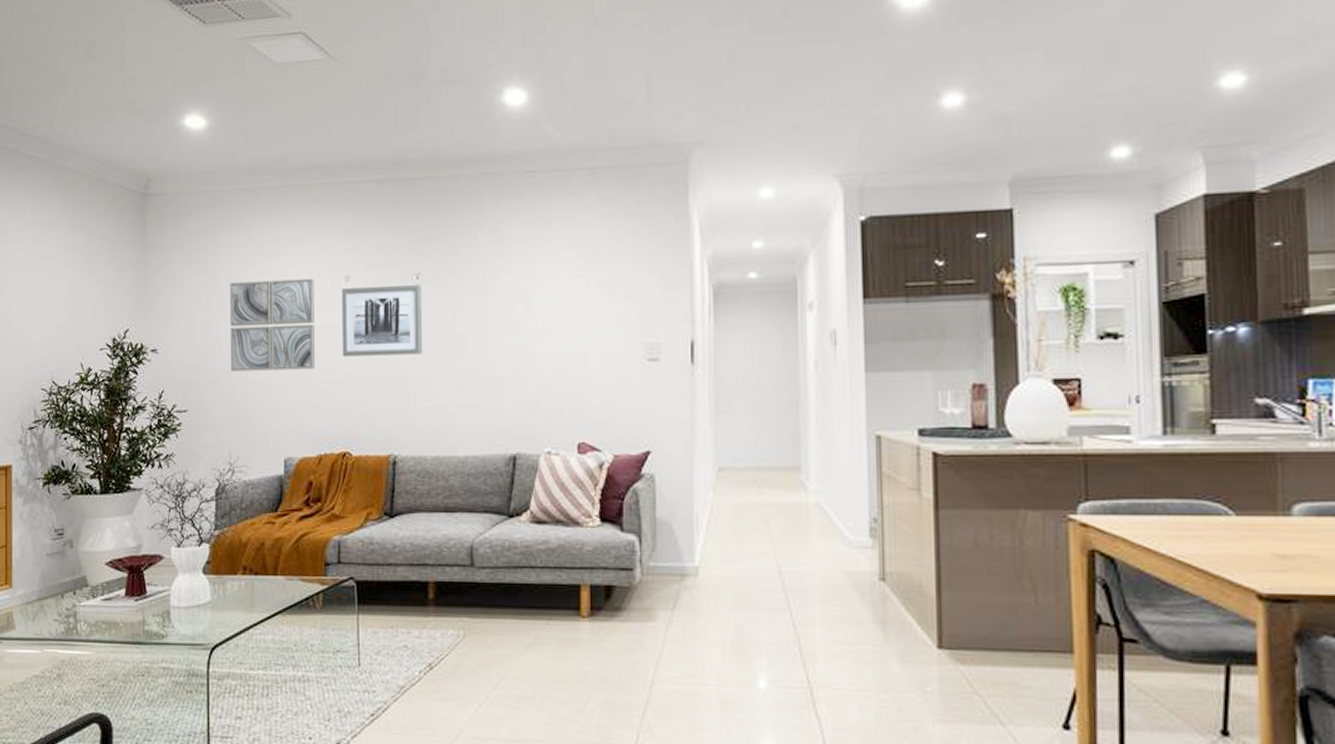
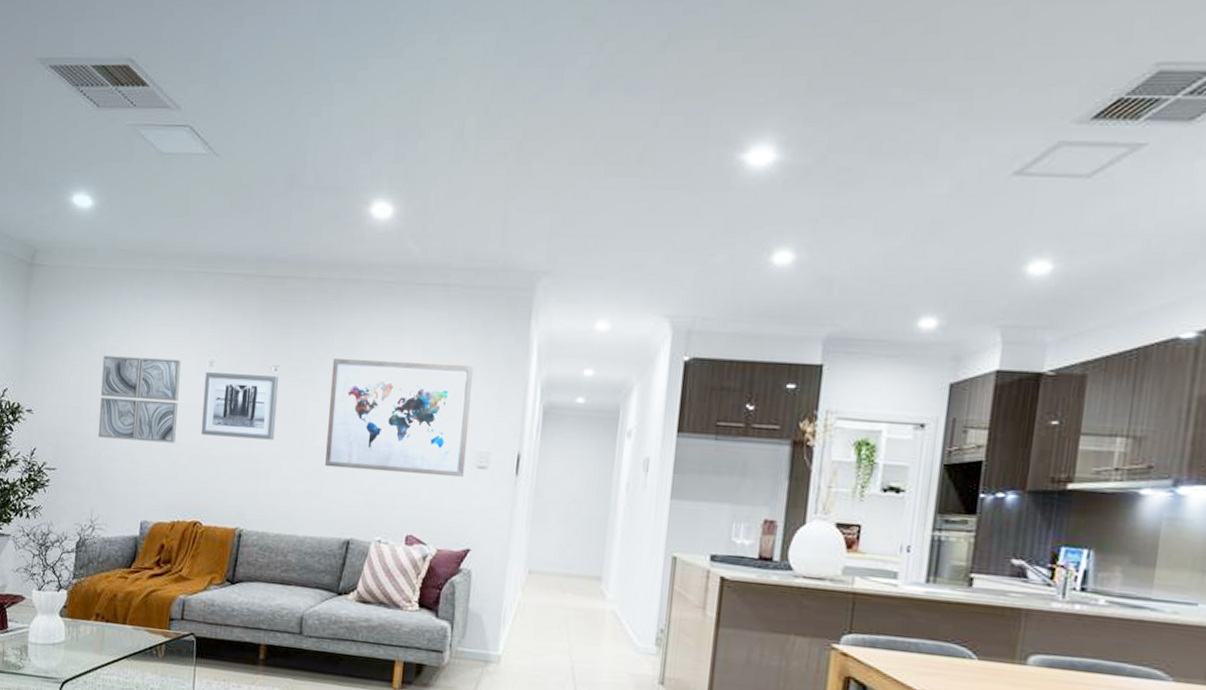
wall art: none [478,250,635,377] -> present [325,357,473,478]

